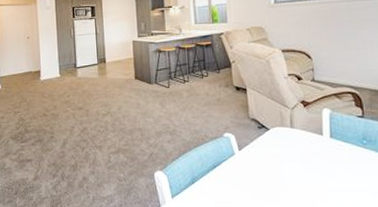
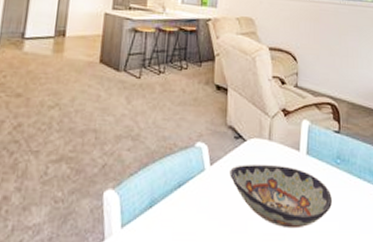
decorative bowl: none [257,148,362,199] -> present [230,165,333,229]

